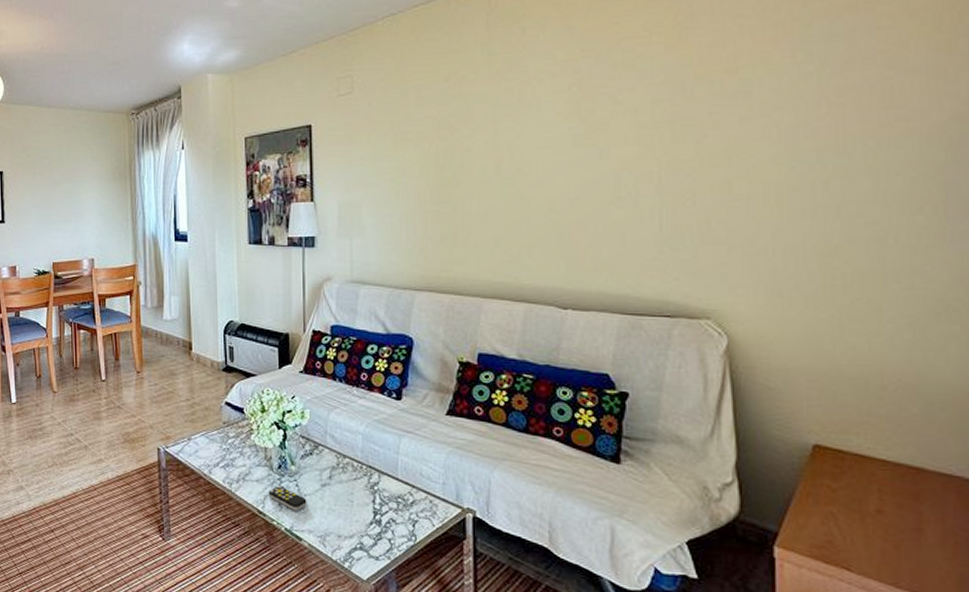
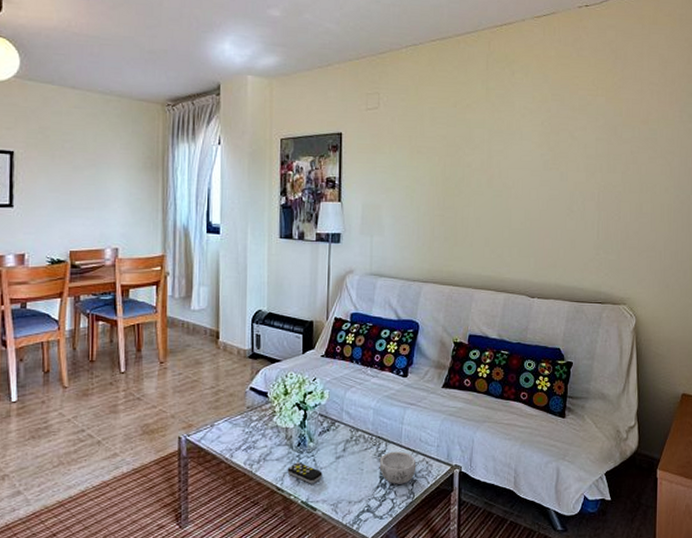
decorative bowl: none [371,484,418,523] -> present [379,451,416,484]

